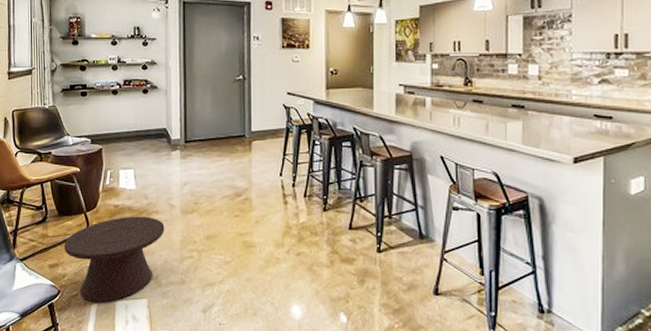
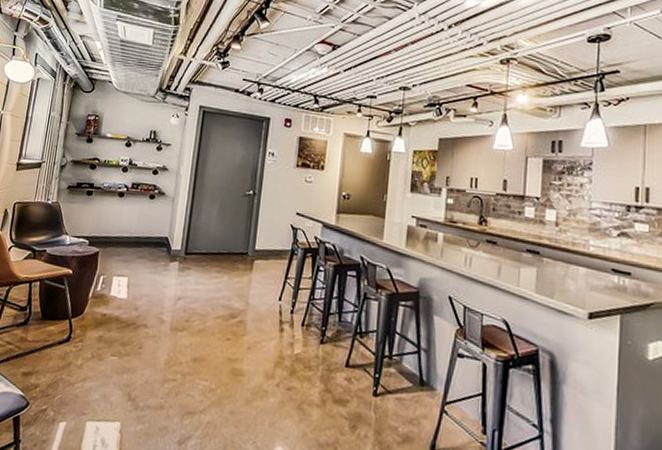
side table: present [64,216,165,303] -> none [41,327,152,422]

